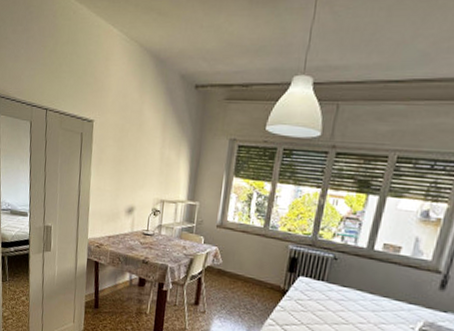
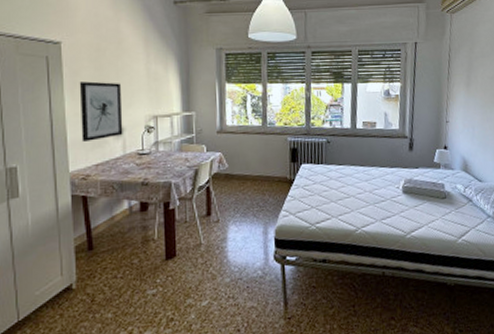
wall art: none [100,159,137,215] -> present [79,81,123,142]

